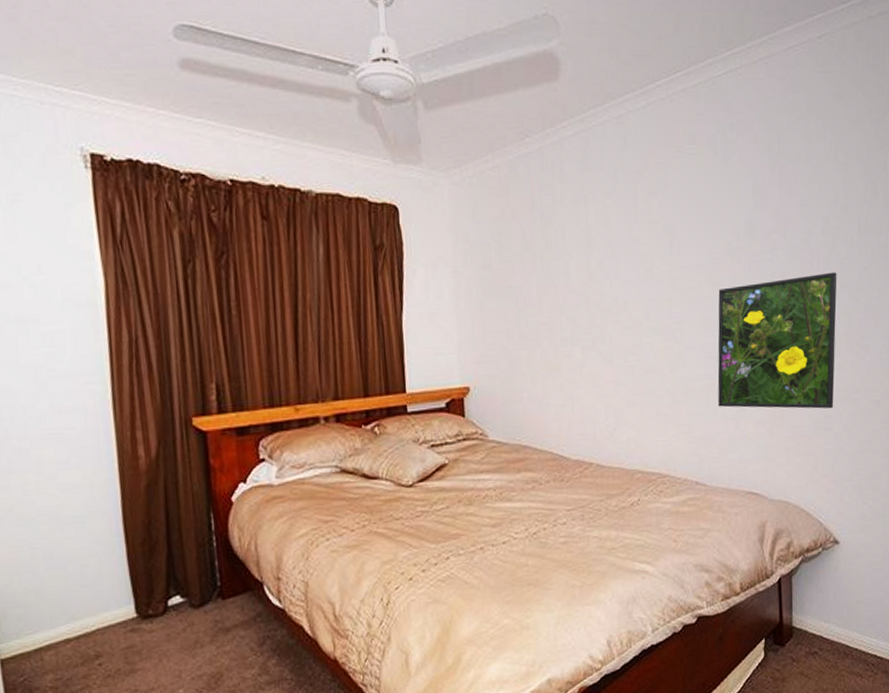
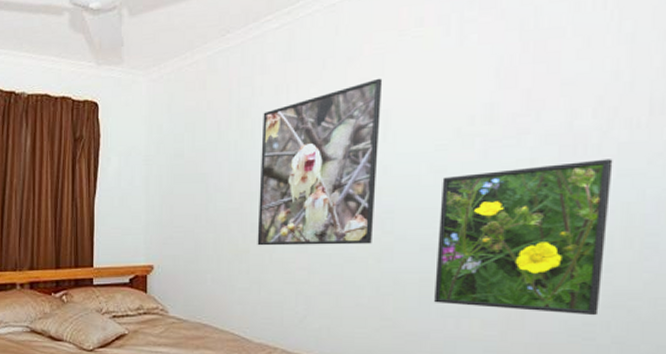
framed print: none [565,192,667,361] -> present [257,78,383,246]

